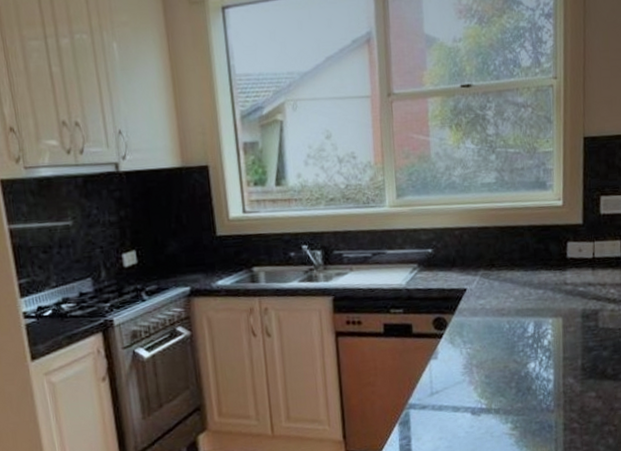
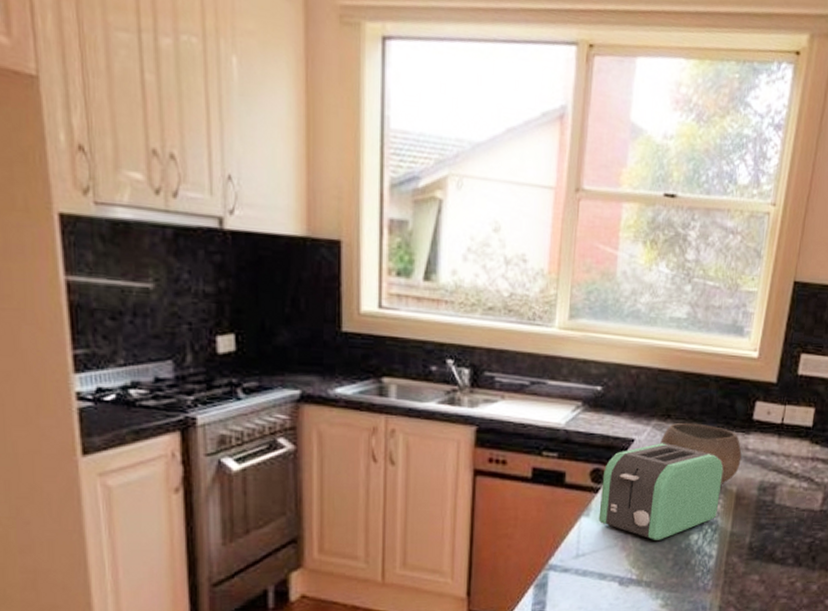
toaster: none [444,288,549,373] -> present [598,443,724,542]
bowl: none [489,268,563,317] -> present [660,423,742,484]

